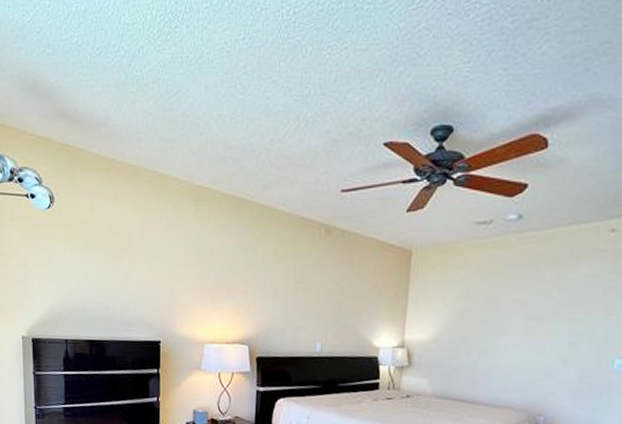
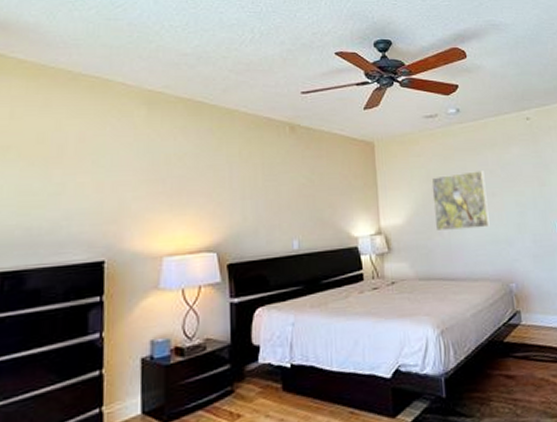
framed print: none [463,290,536,355] -> present [431,171,490,231]

